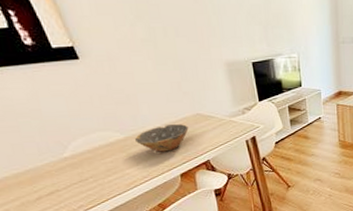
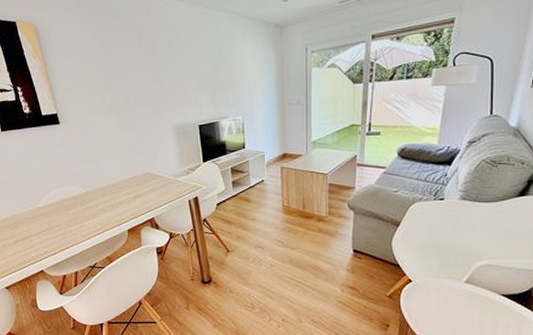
bowl: present [135,124,189,152] -> none [94,182,139,207]

